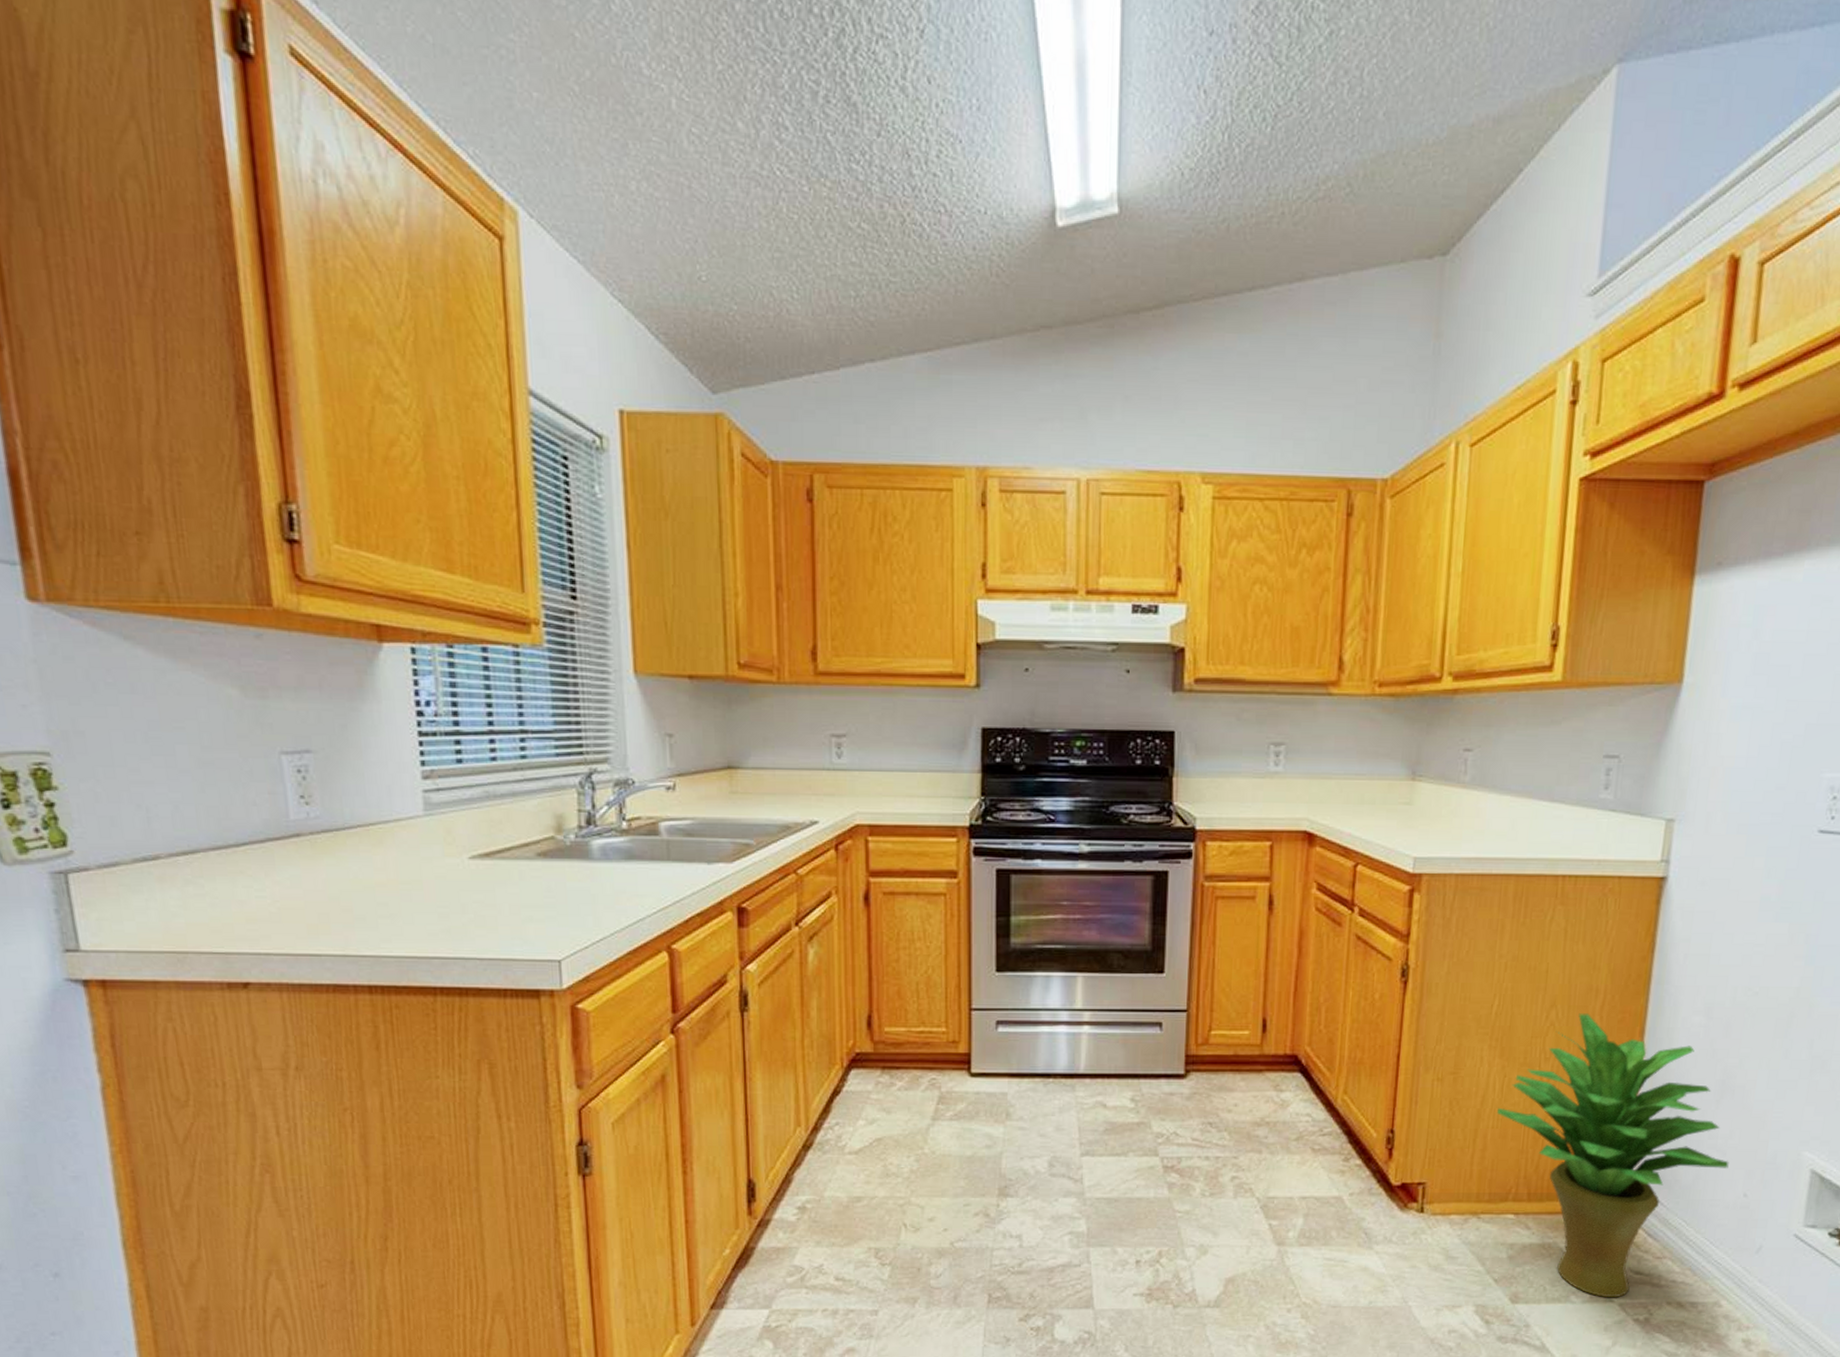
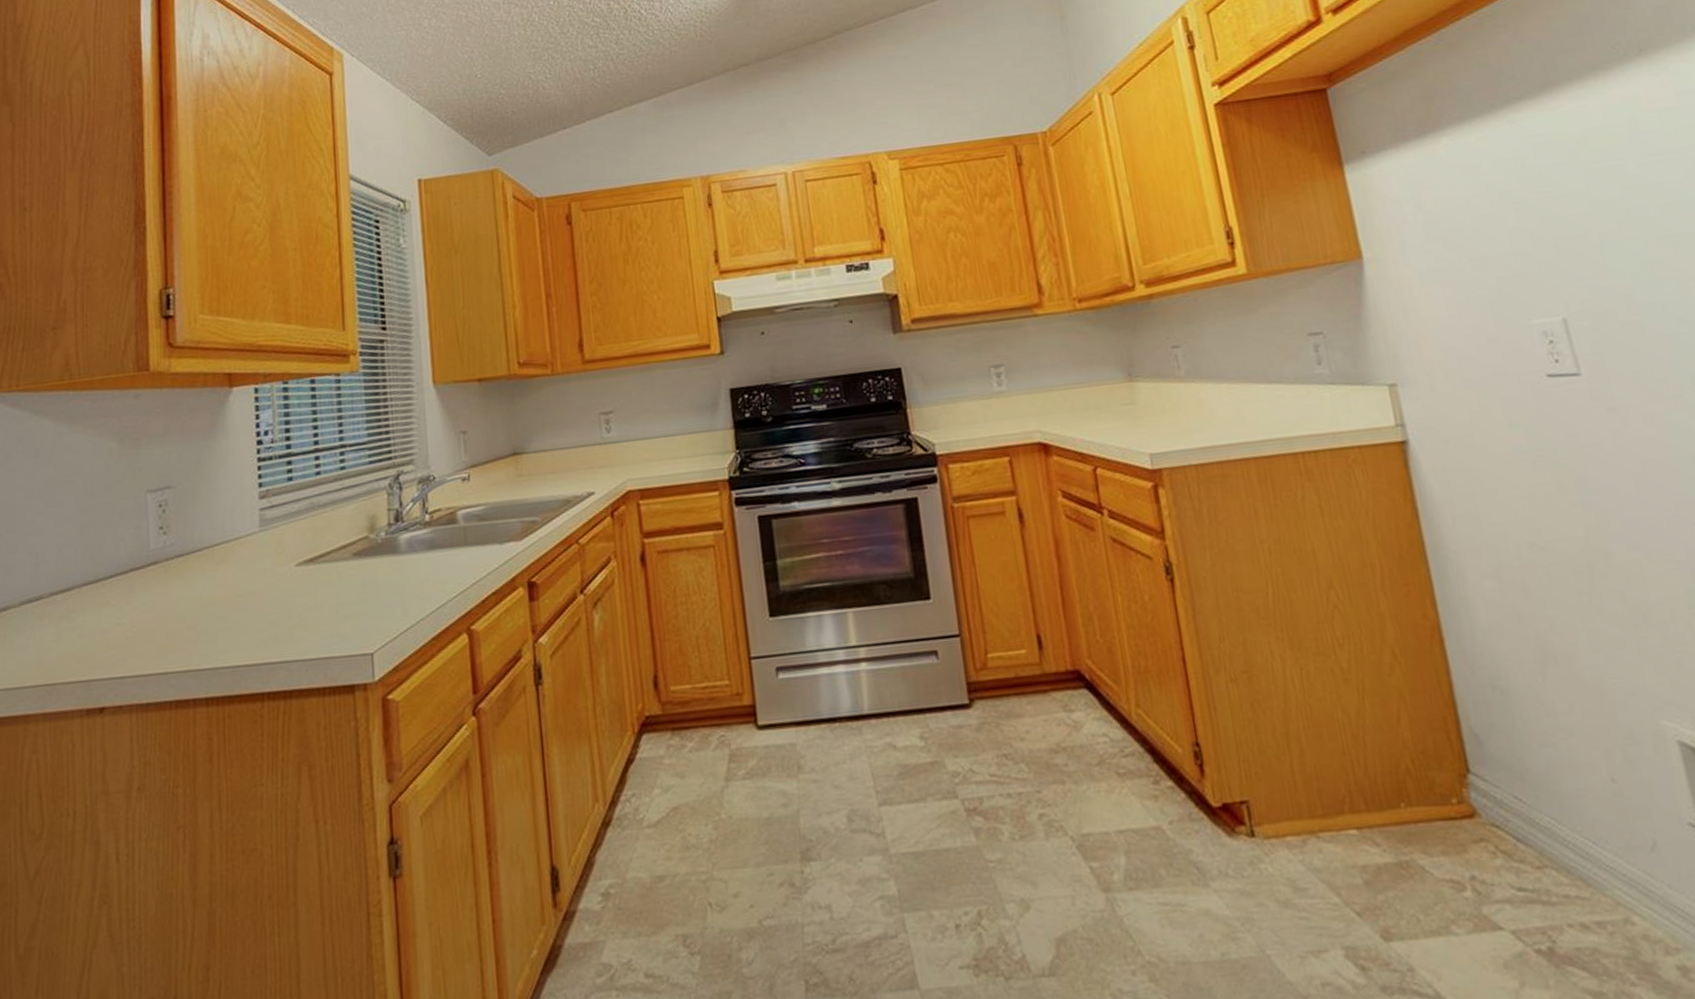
potted plant: present [1496,1013,1729,1298] -> none [1303,590,1582,925]

